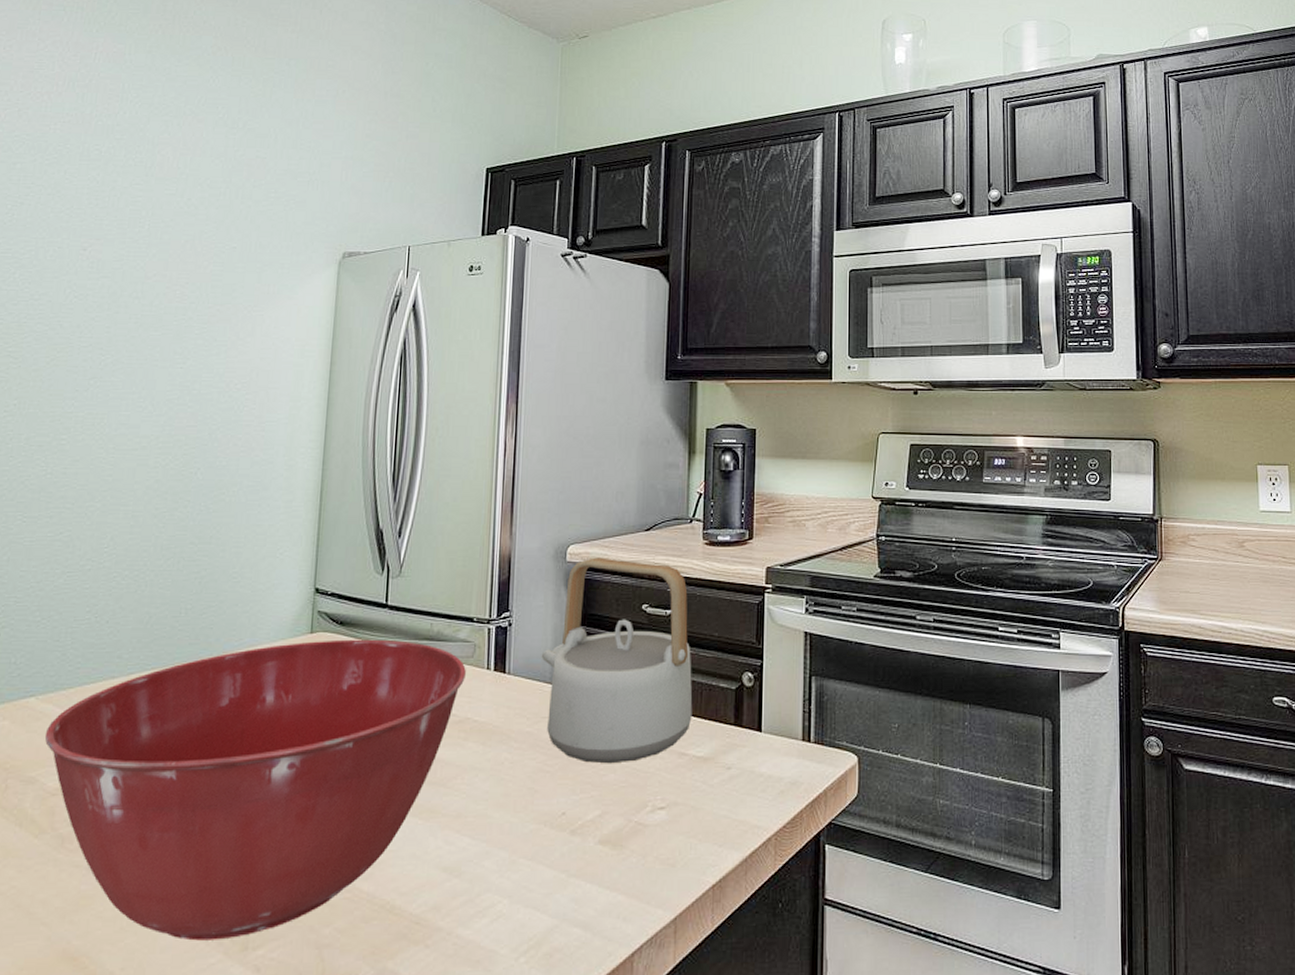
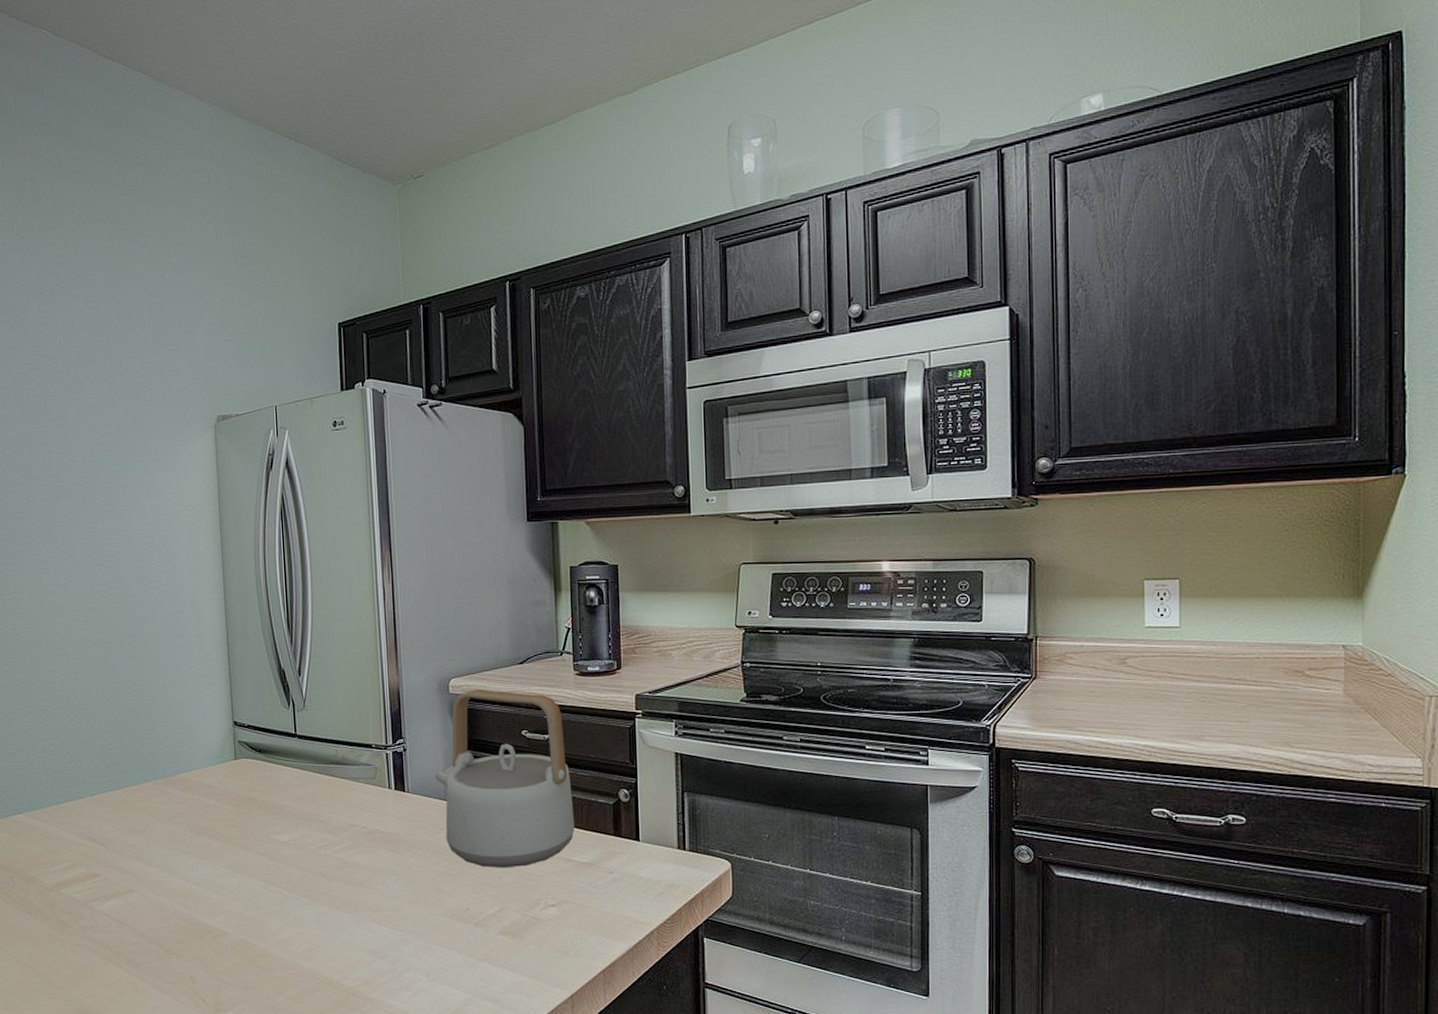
mixing bowl: present [44,639,466,941] -> none [35,764,371,1003]

